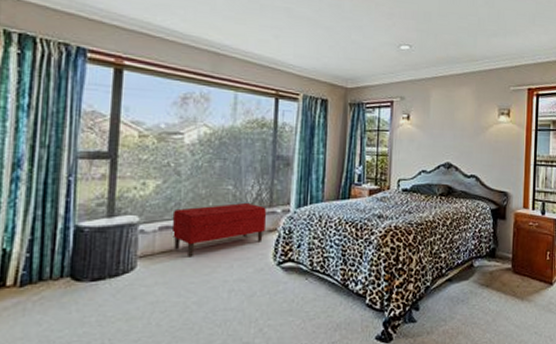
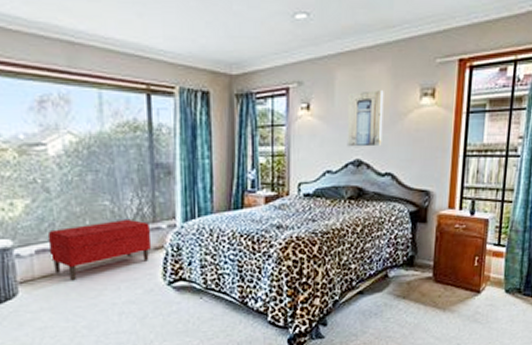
wall art: none [439,108,470,153] -> present [347,90,384,147]

